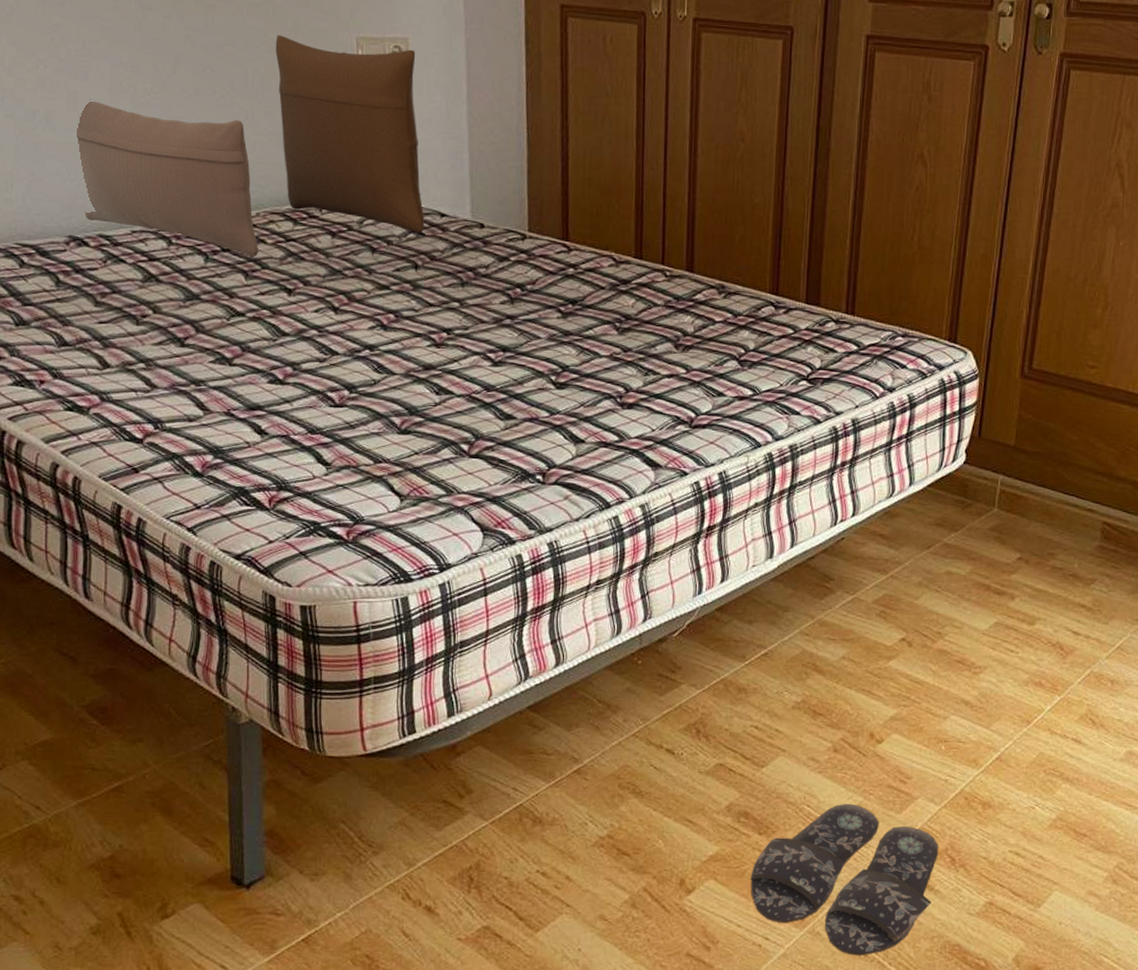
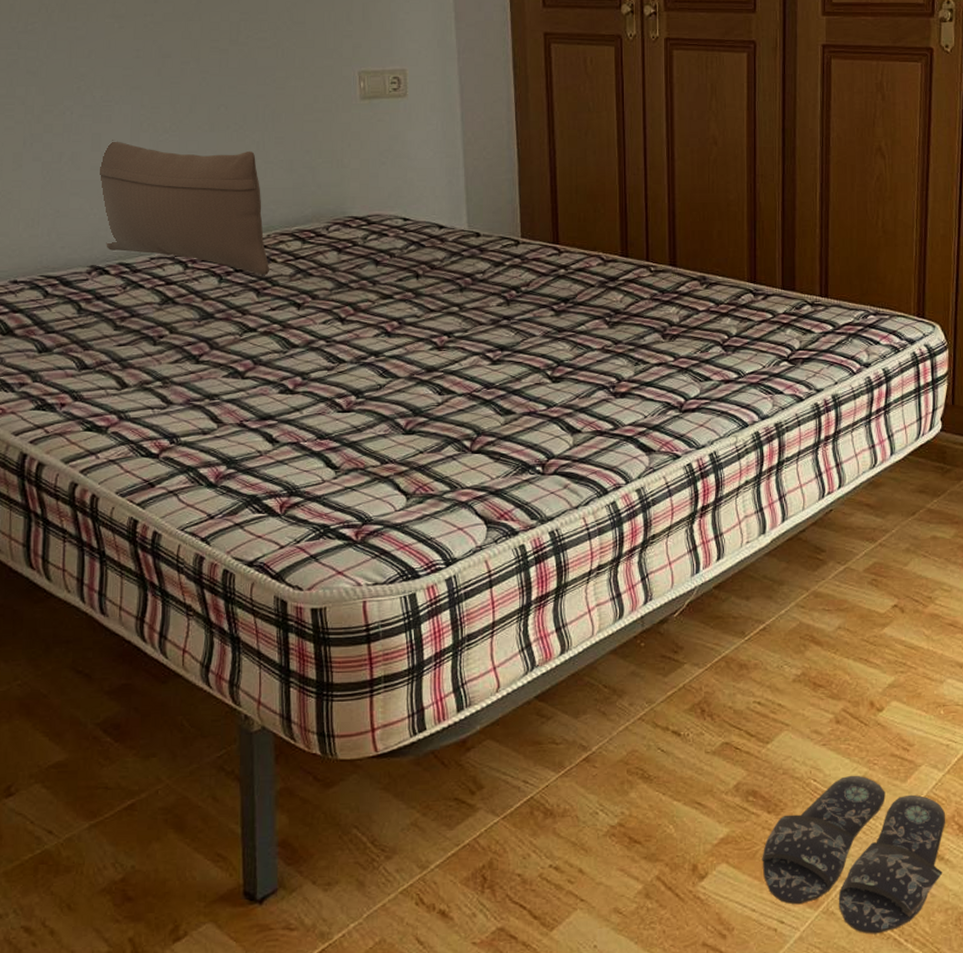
pillow: present [275,34,425,233] -> none [284,73,424,245]

